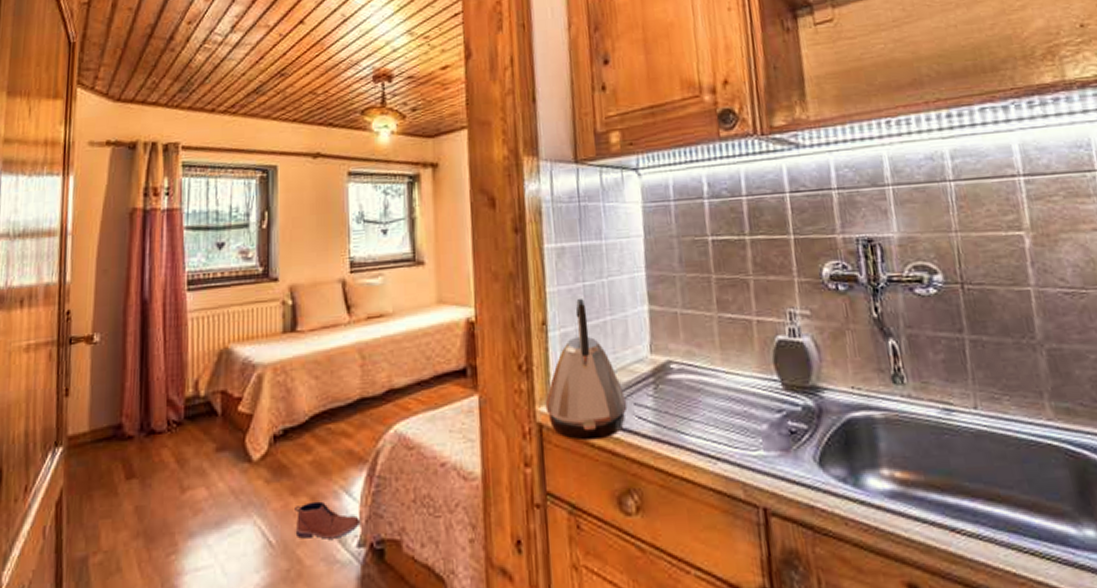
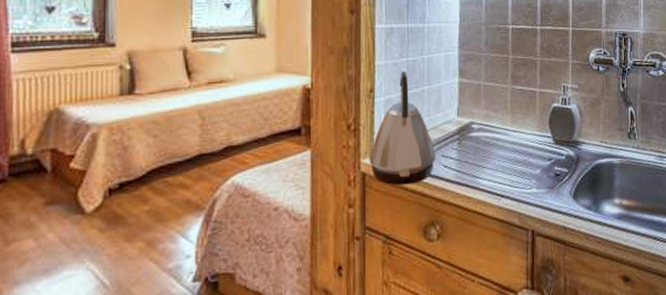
shoe: present [295,501,361,539] -> none [130,245,197,278]

